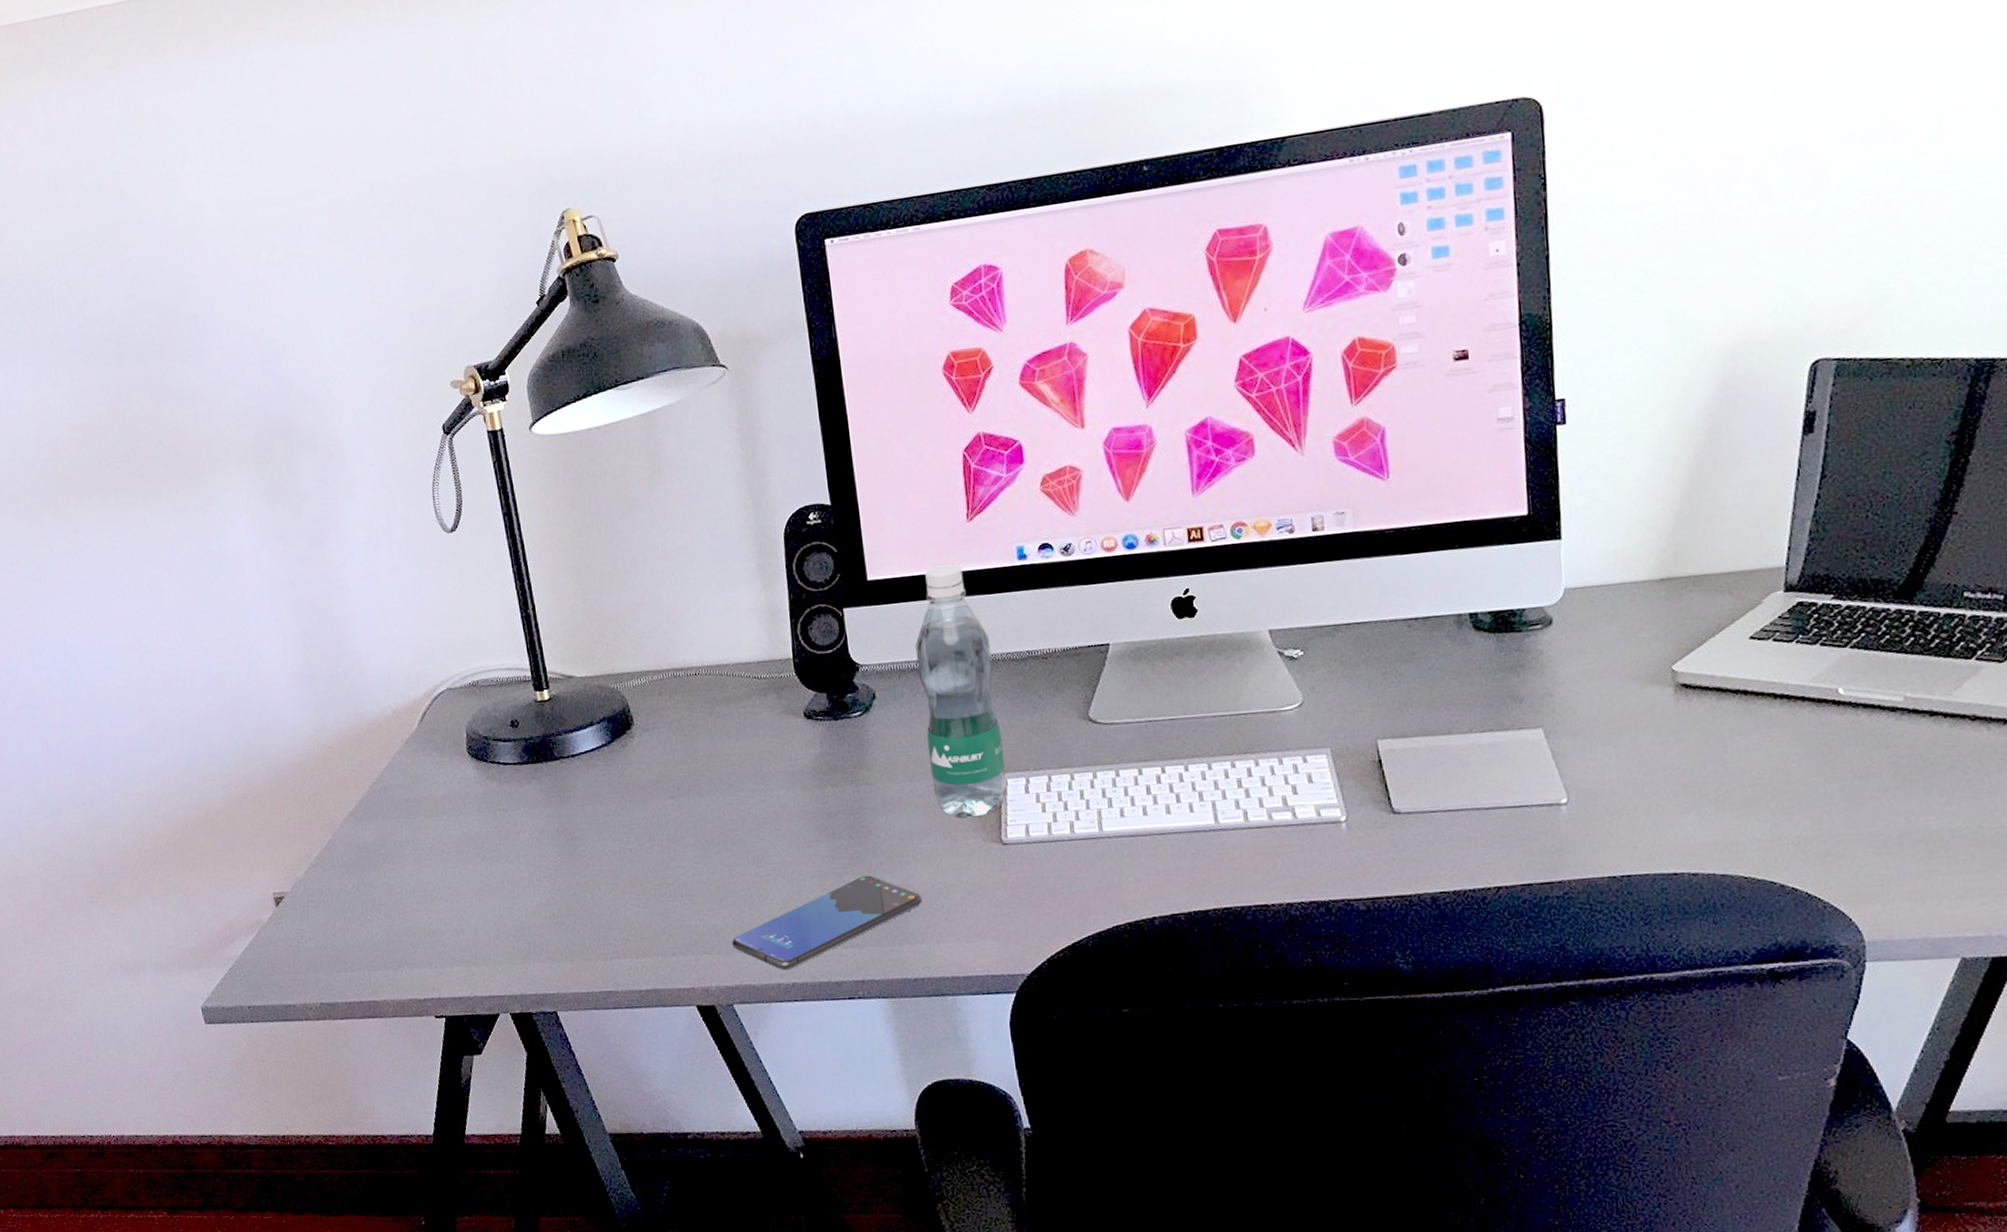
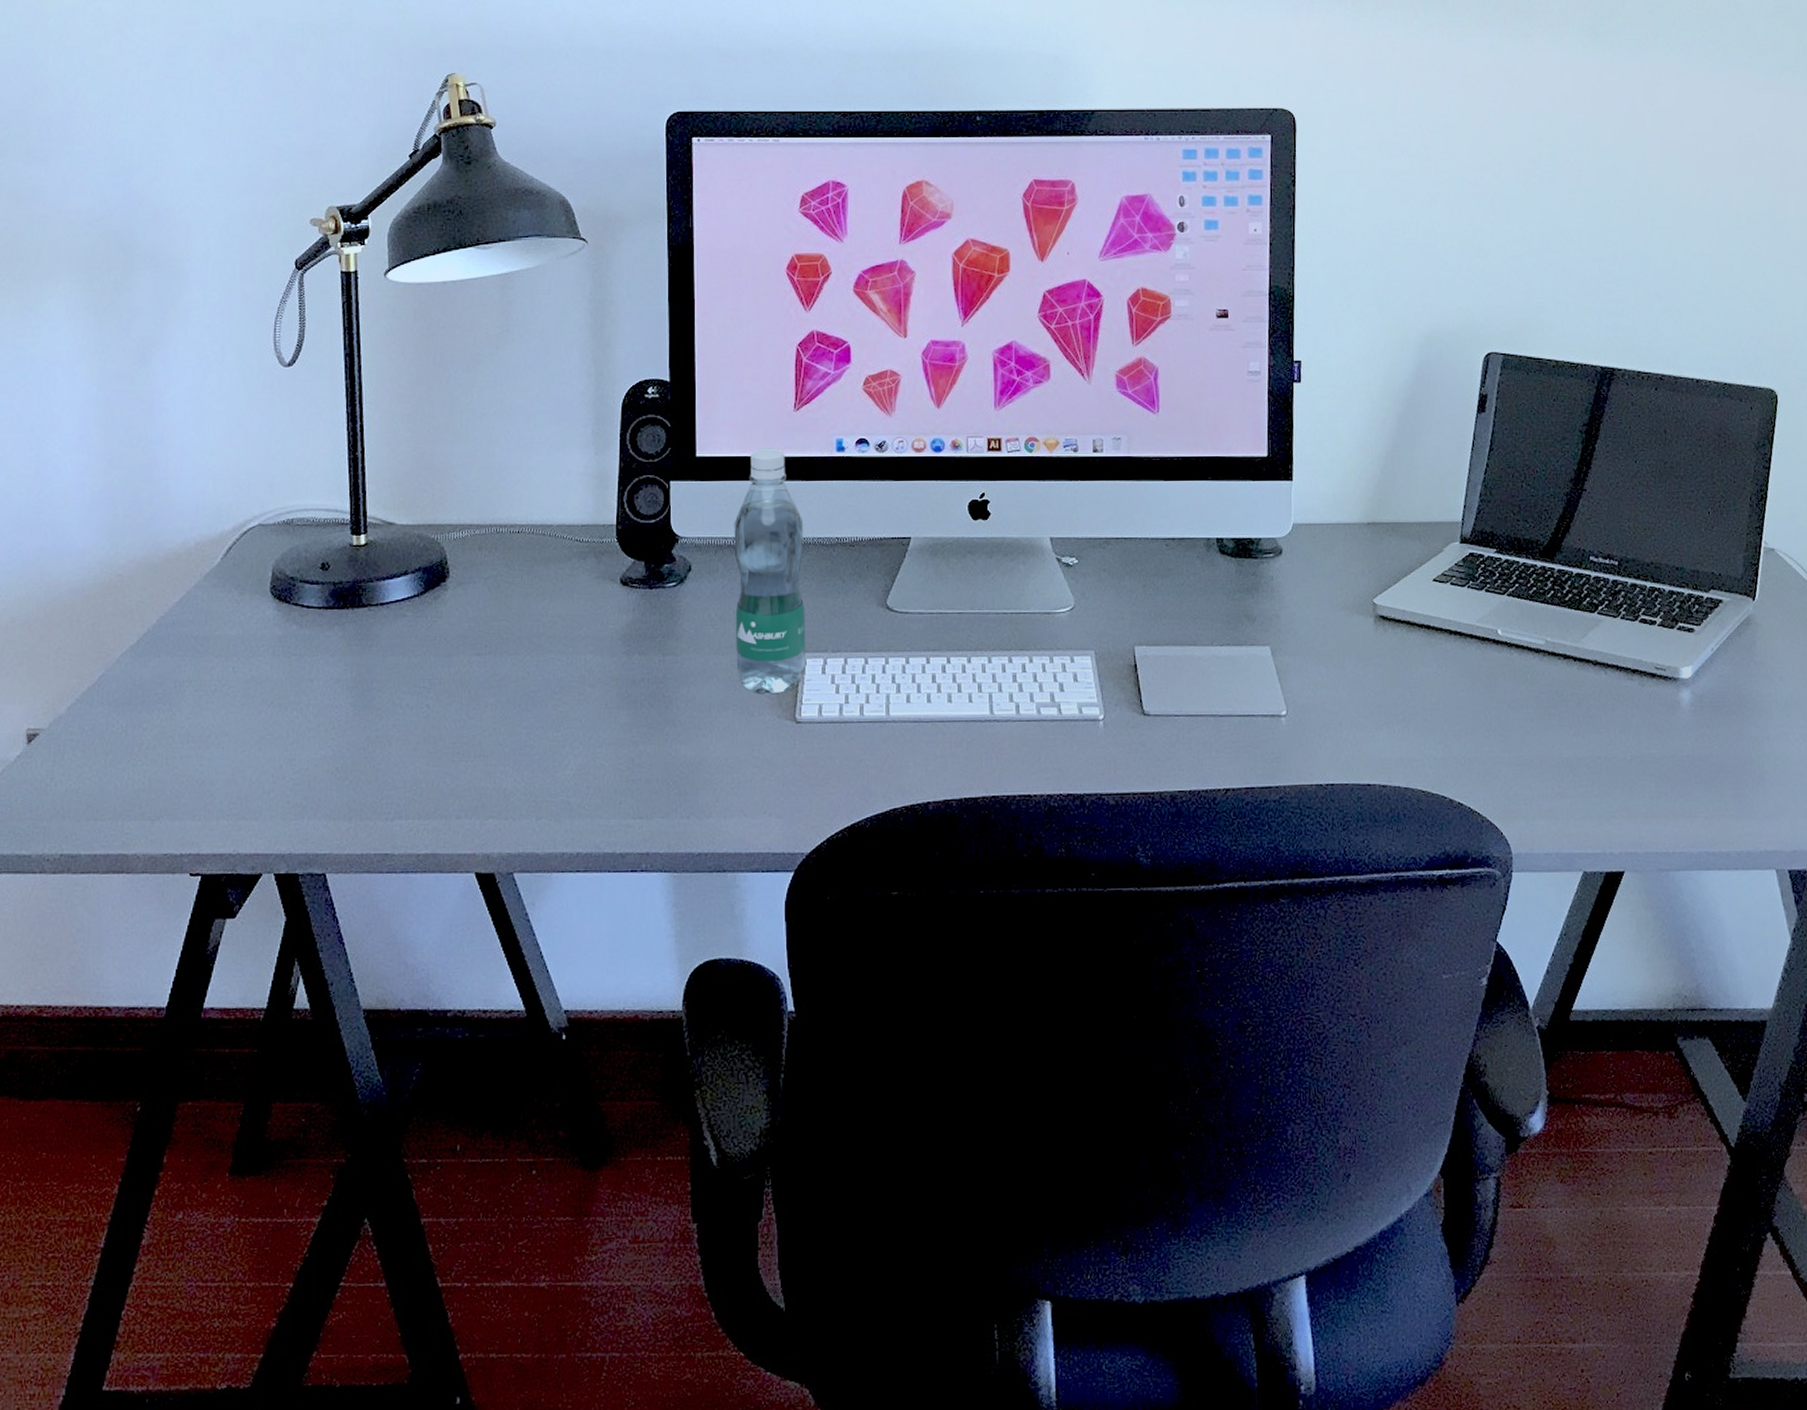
smartphone: present [732,875,922,971] -> none [520,746,714,840]

